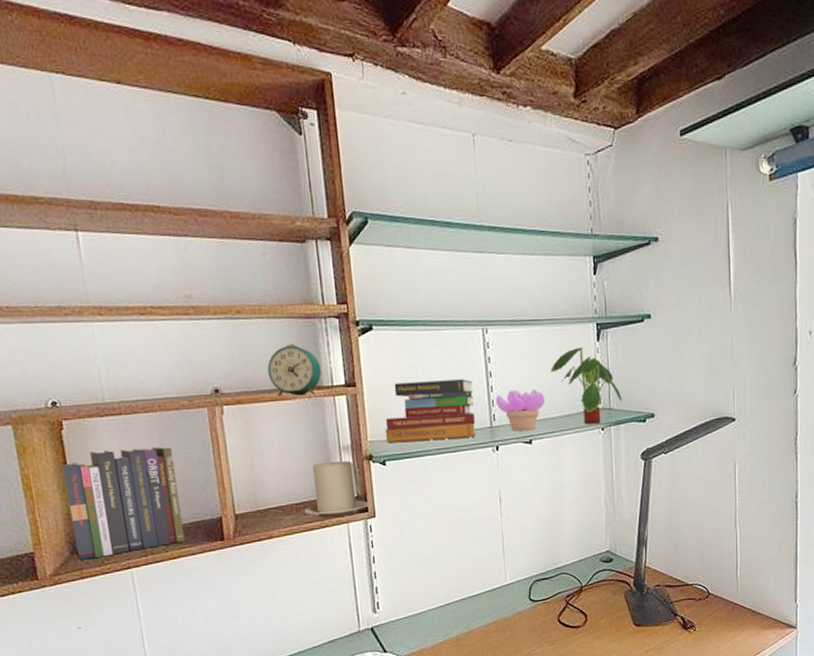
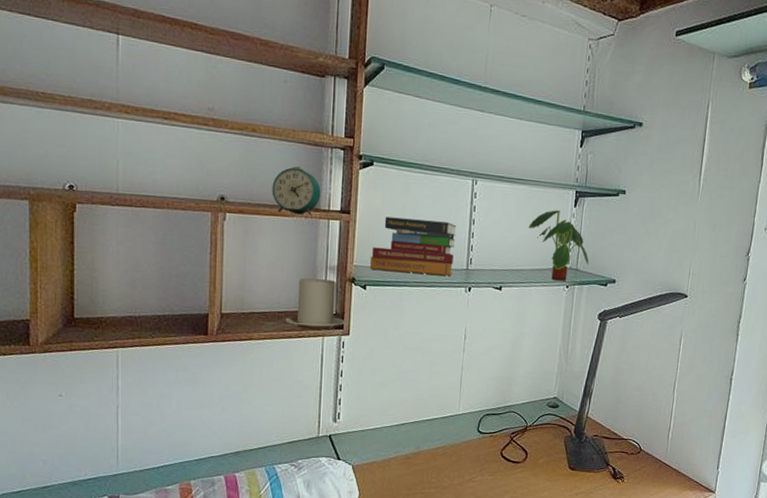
books: present [59,447,185,560] -> none [67,236,172,334]
succulent plant: present [496,388,546,432] -> none [475,239,520,278]

